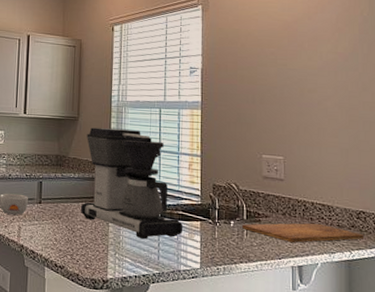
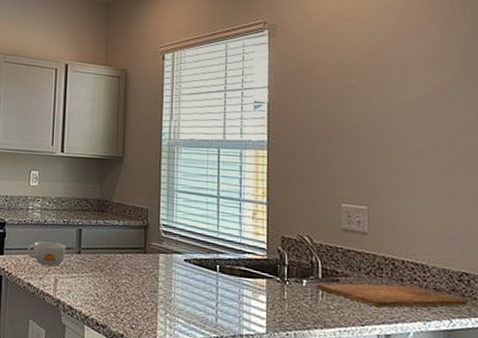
coffee maker: present [80,127,183,239] -> none [125,169,246,298]

